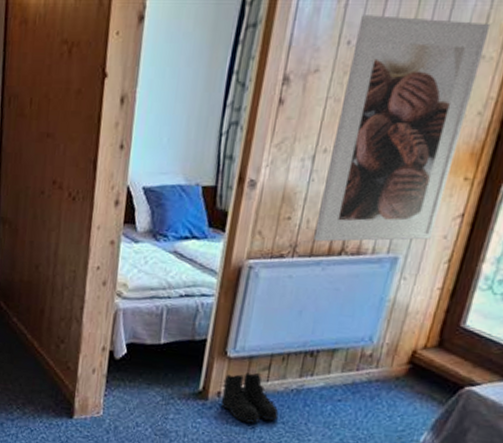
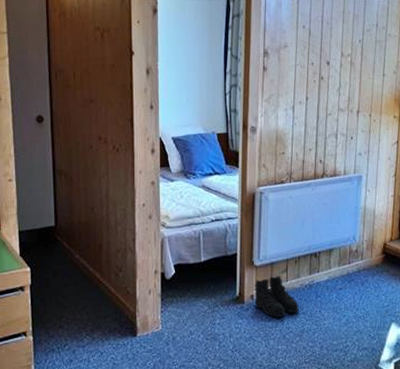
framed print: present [314,15,491,242] -> none [303,8,390,169]

